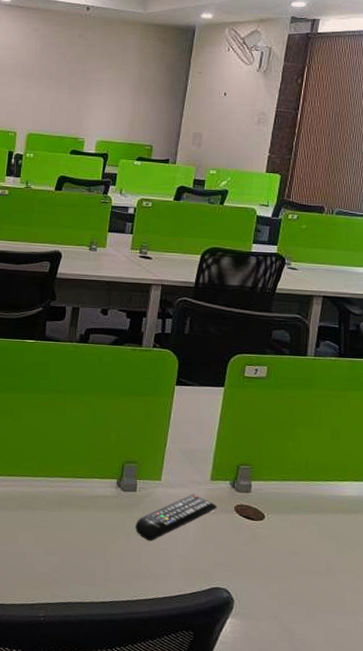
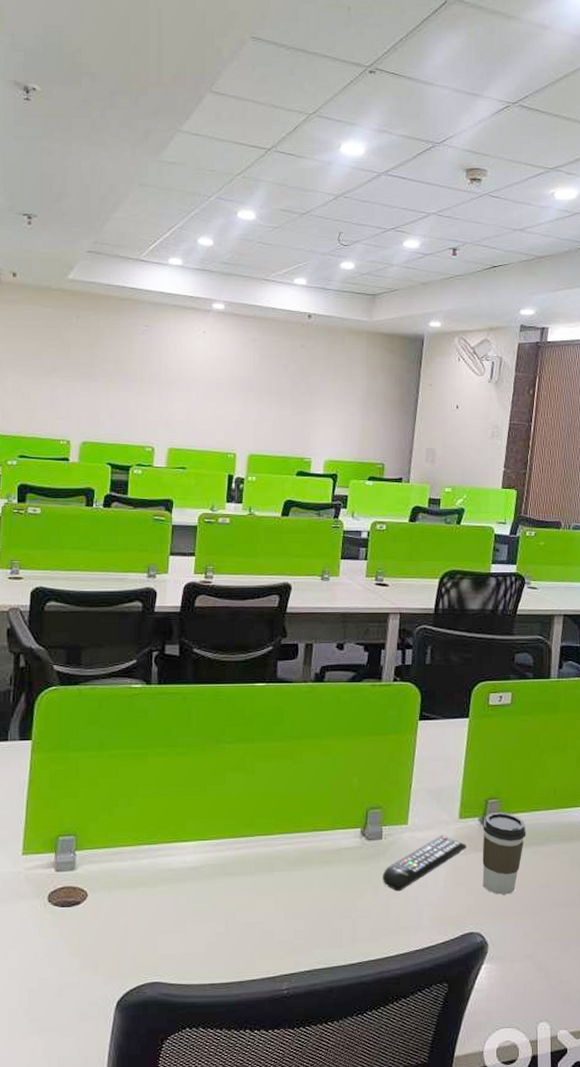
coffee cup: none [231,477,276,557] -> present [482,811,526,895]

